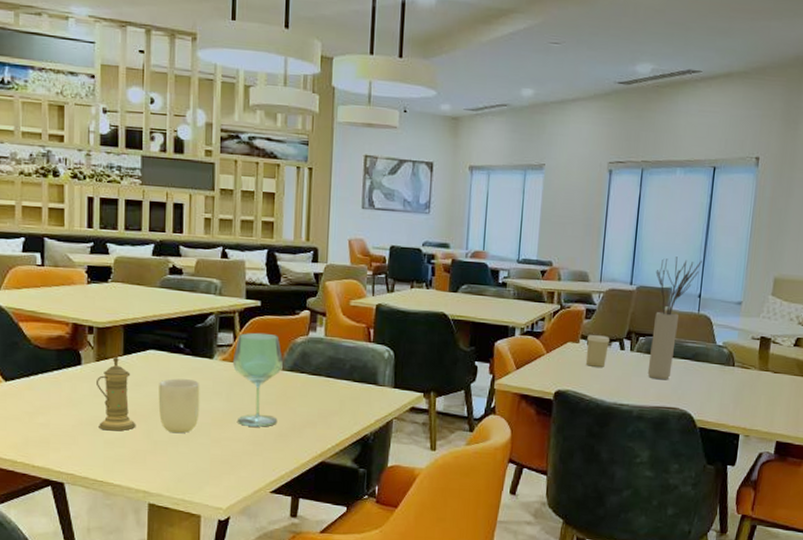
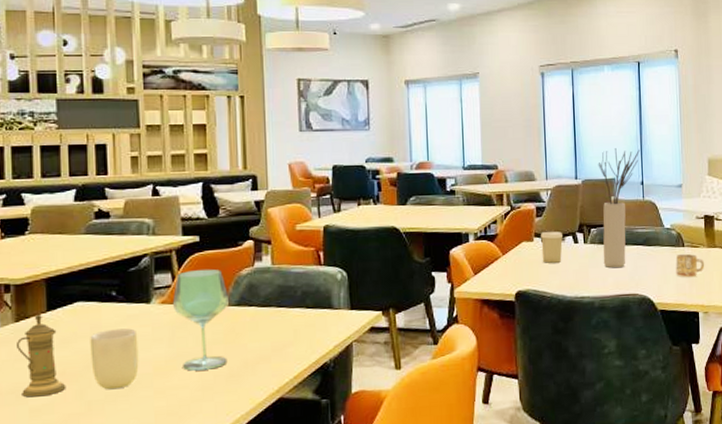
mug: none [721,373,754,399] -> present [675,253,705,278]

